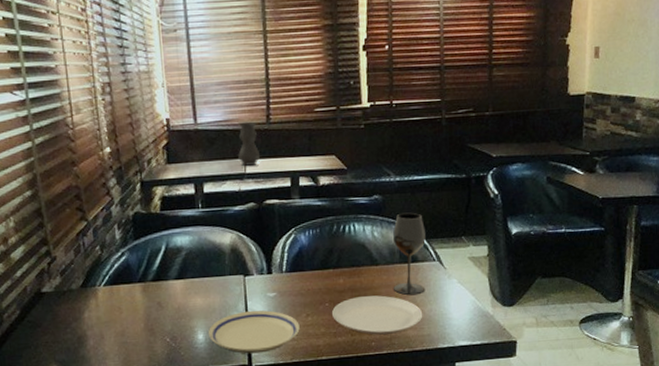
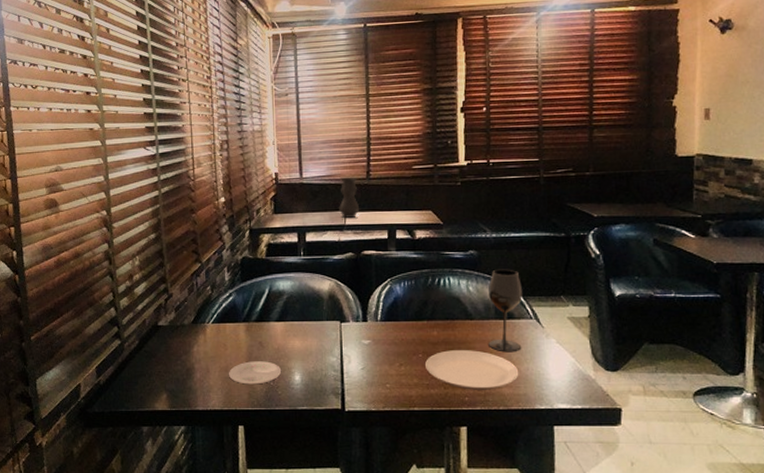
plate: none [125,322,184,348] -> present [228,361,282,385]
plate: present [209,310,300,354] -> none [305,356,393,399]

